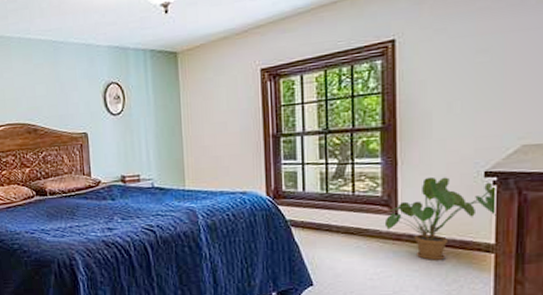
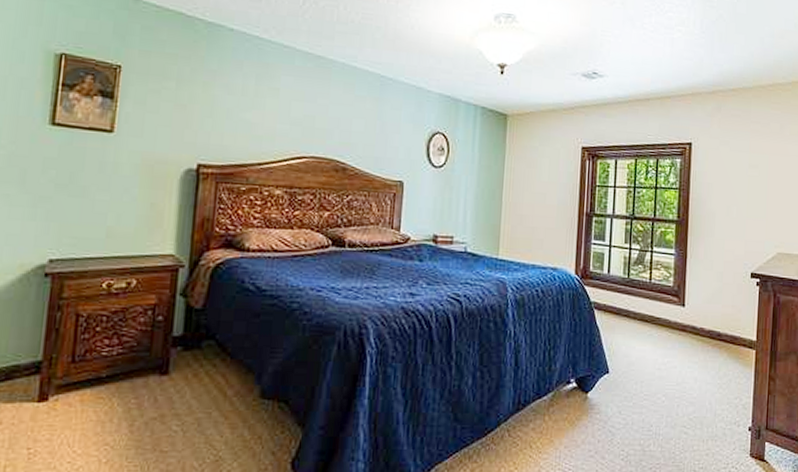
house plant: present [384,176,496,260] -> none [673,272,758,353]

